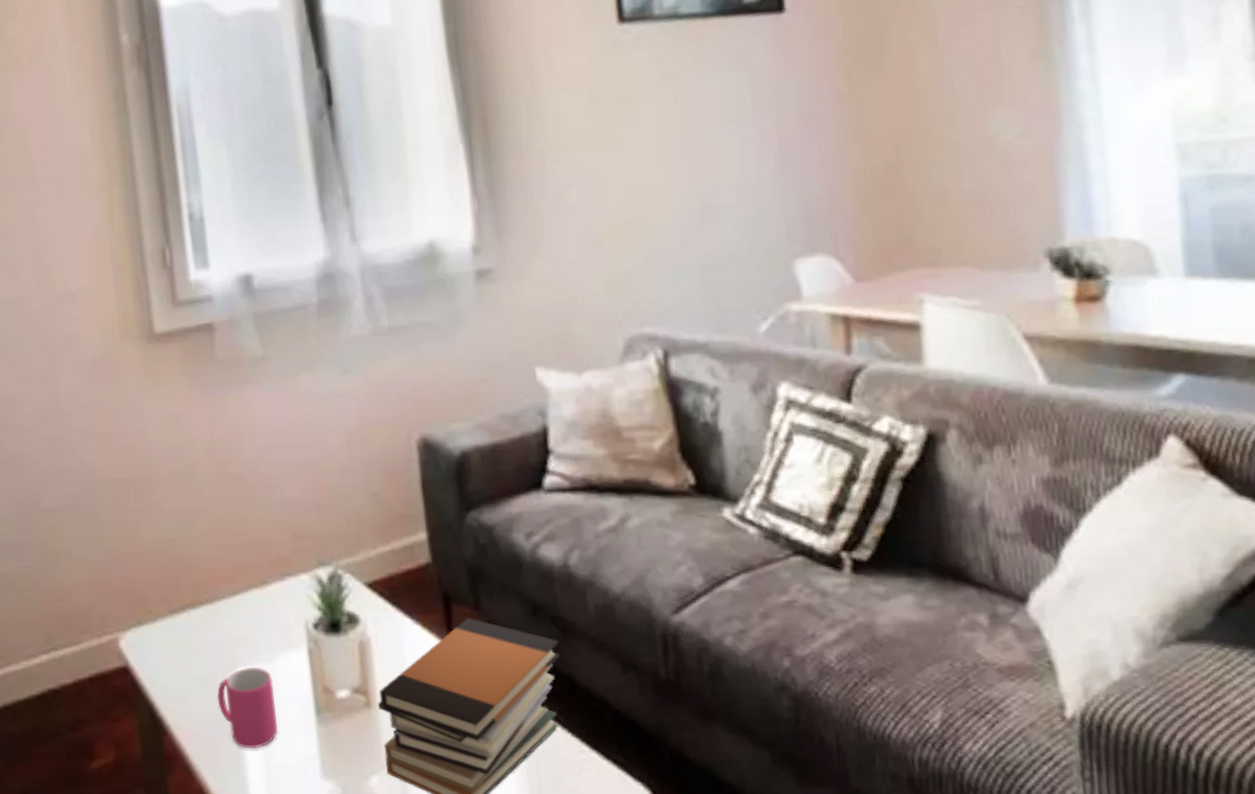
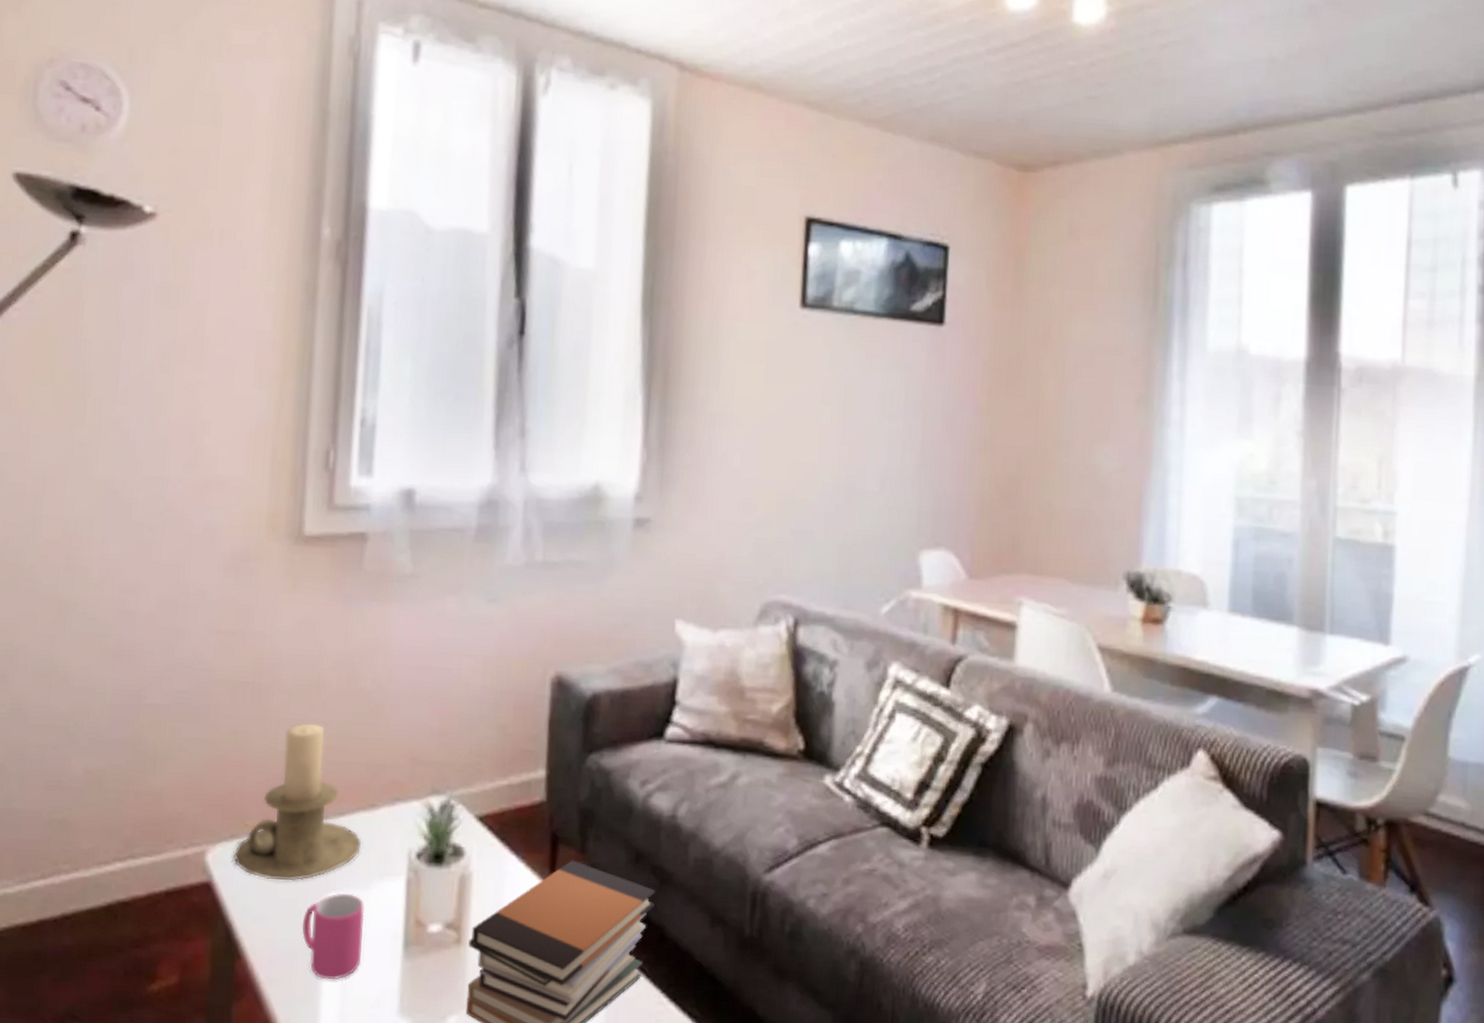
candle holder: none [142,510,260,660] -> present [232,723,362,881]

